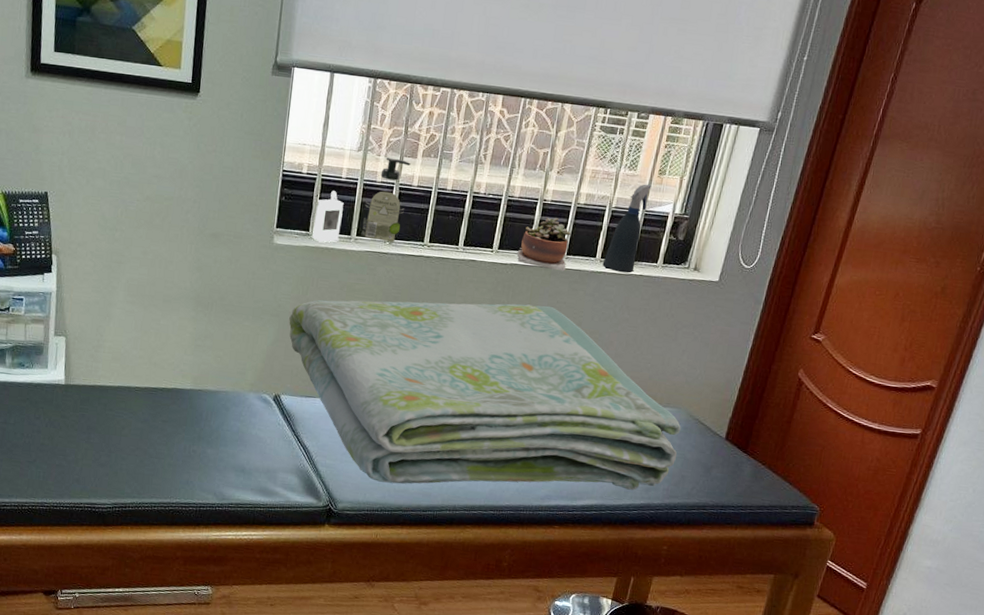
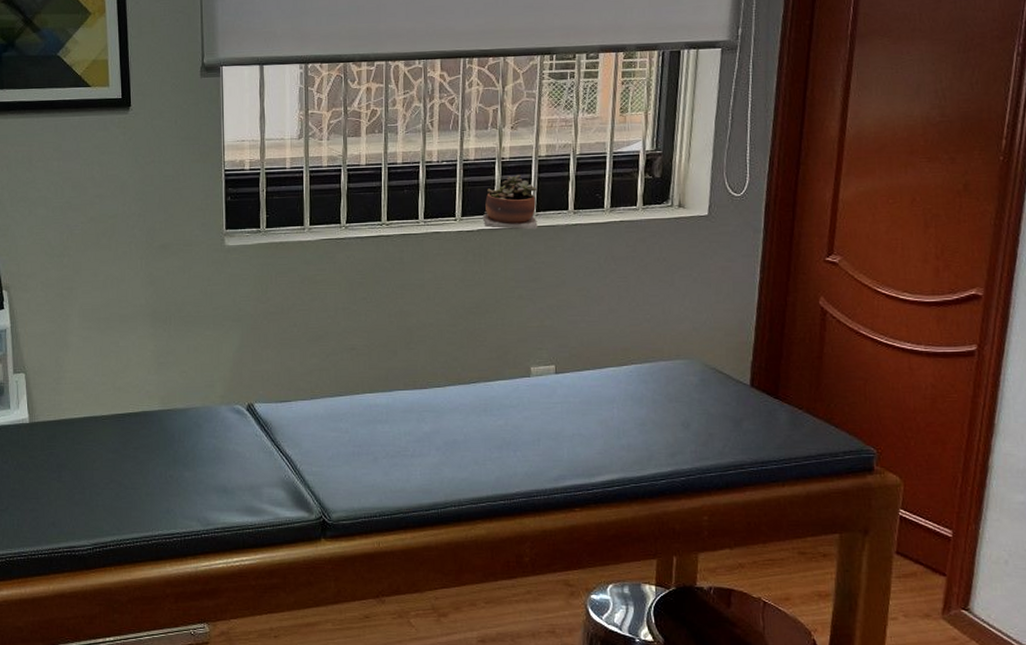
towel: present [289,299,681,490] -> none [252,268,699,484]
tissue box: present [312,191,344,243] -> none [264,183,292,238]
soap dispenser: present [361,157,411,243] -> none [314,140,356,227]
spray bottle: present [602,184,652,274] -> none [577,125,615,222]

